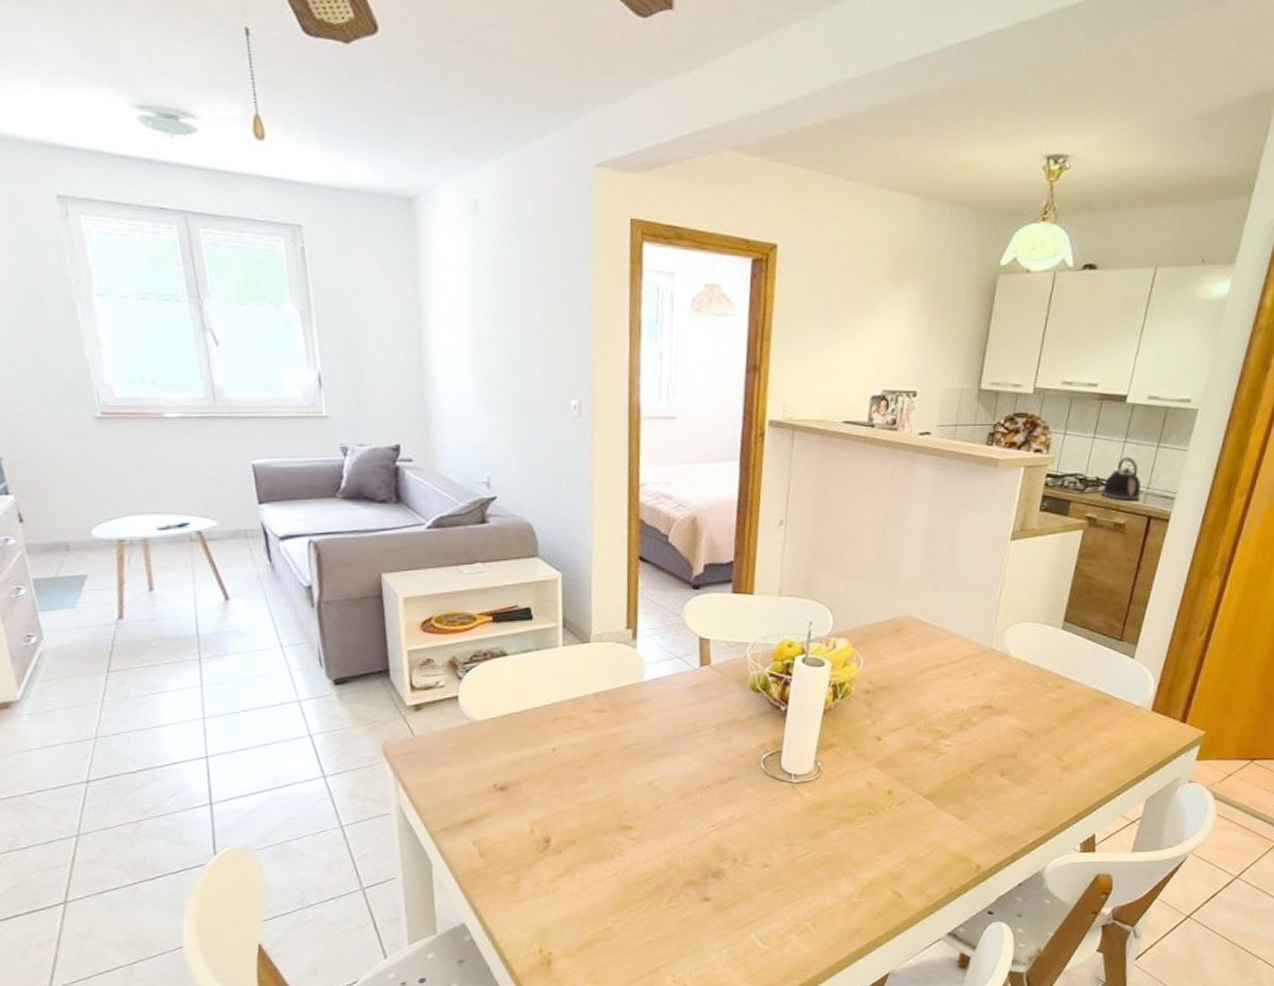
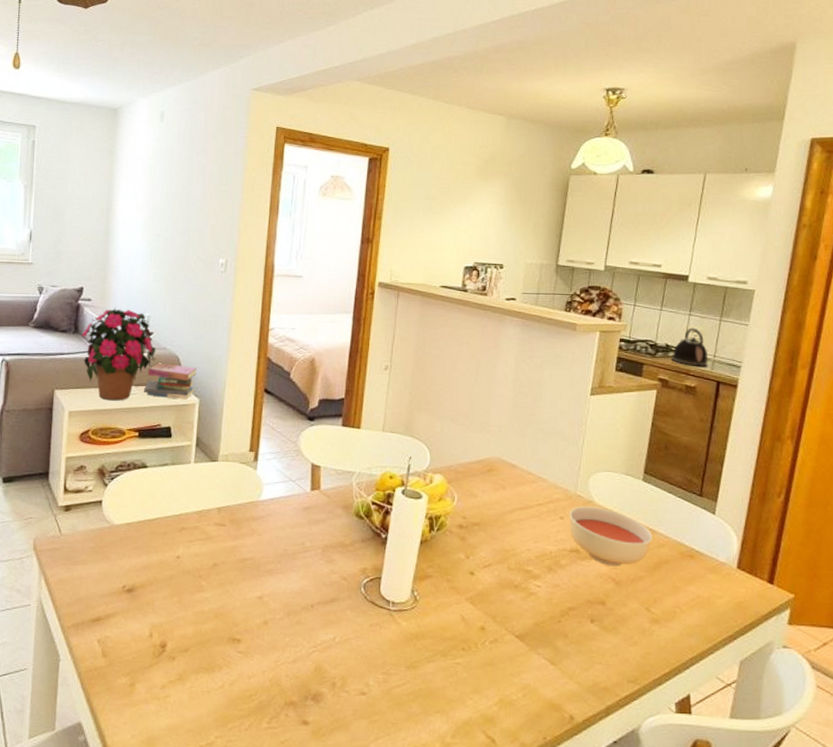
potted flower: none [406,468,504,582] -> present [82,307,156,401]
books: none [493,533,556,575] -> present [144,363,197,400]
bowl: none [982,660,1069,719] -> present [569,506,653,567]

